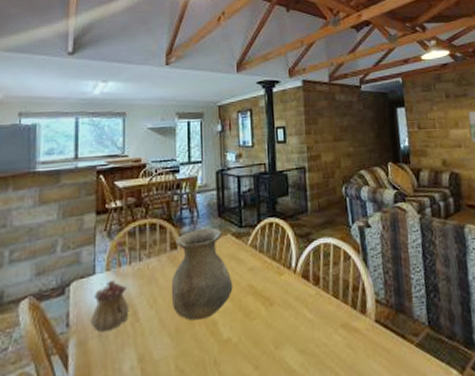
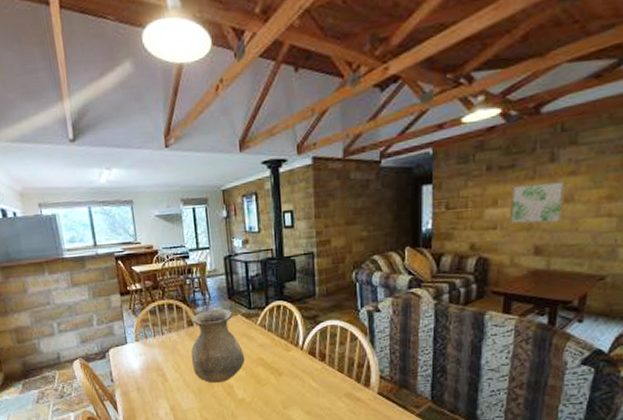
teapot: present [91,280,129,332] -> none [128,349,159,387]

